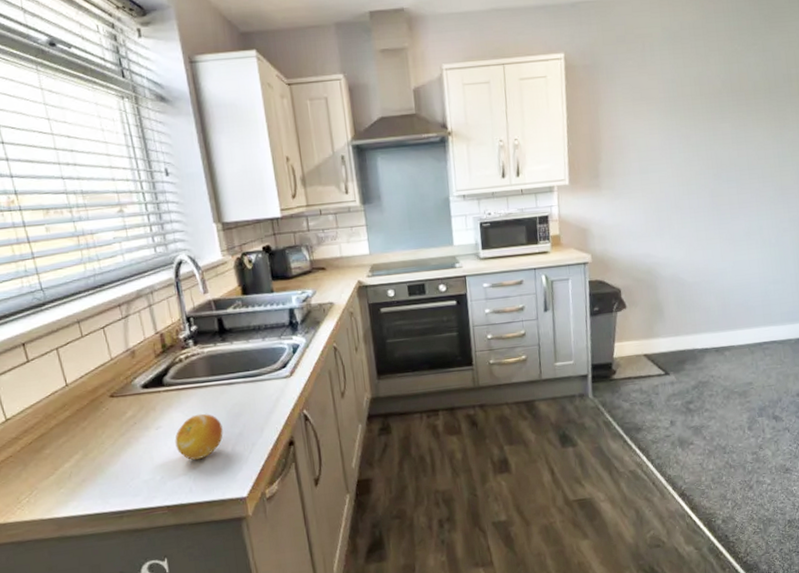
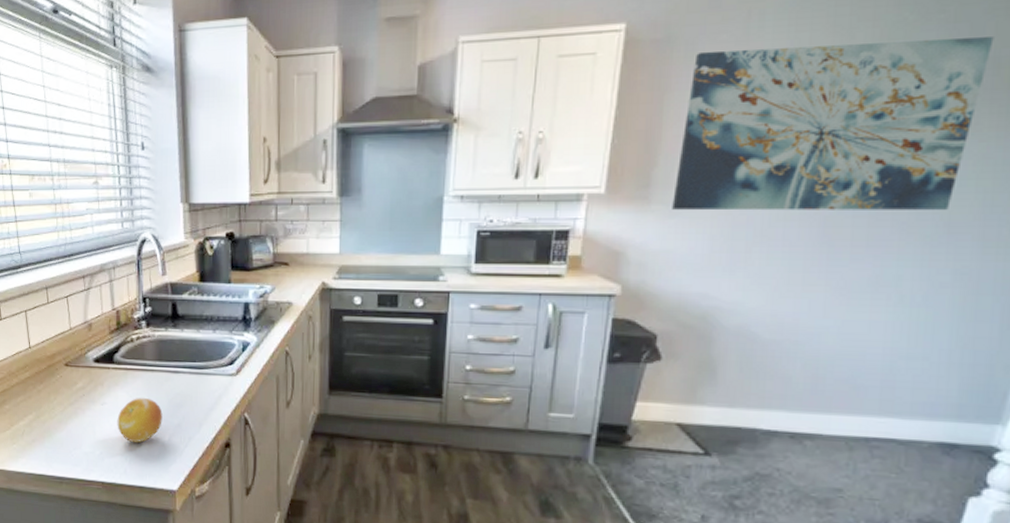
wall art: none [614,61,786,193] -> present [672,37,994,211]

